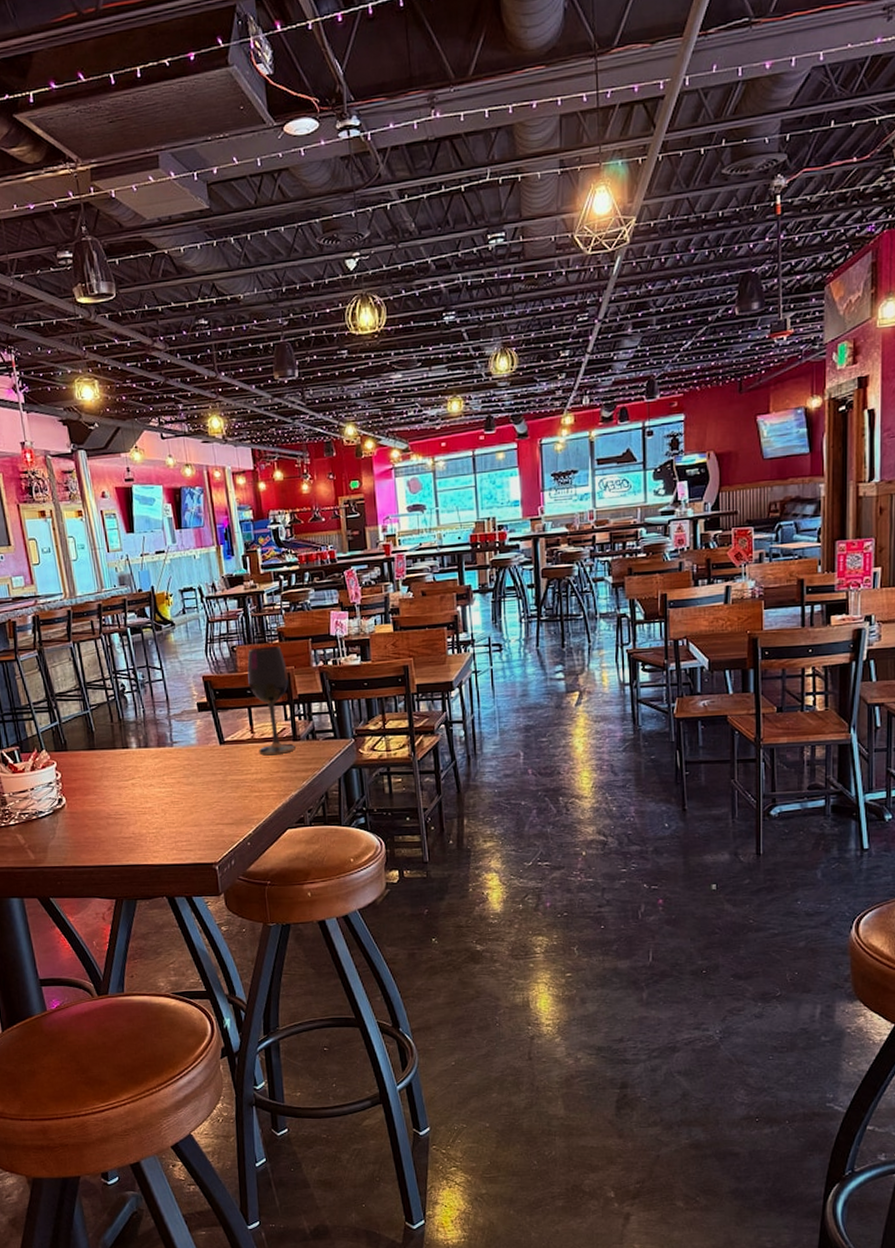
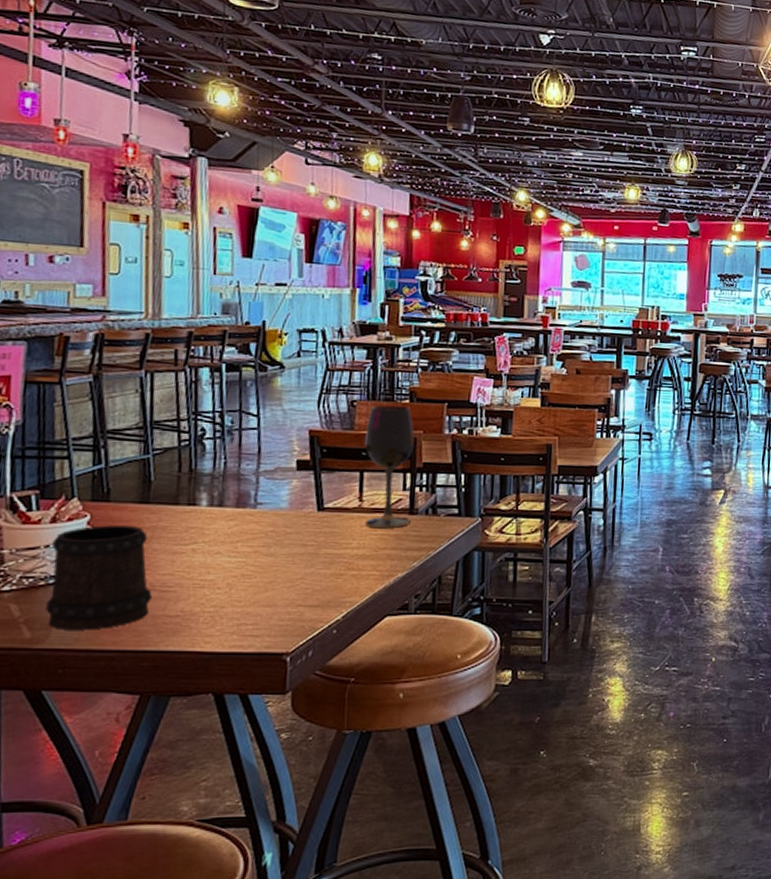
beer mug: none [35,768,110,852] -> present [45,525,152,630]

